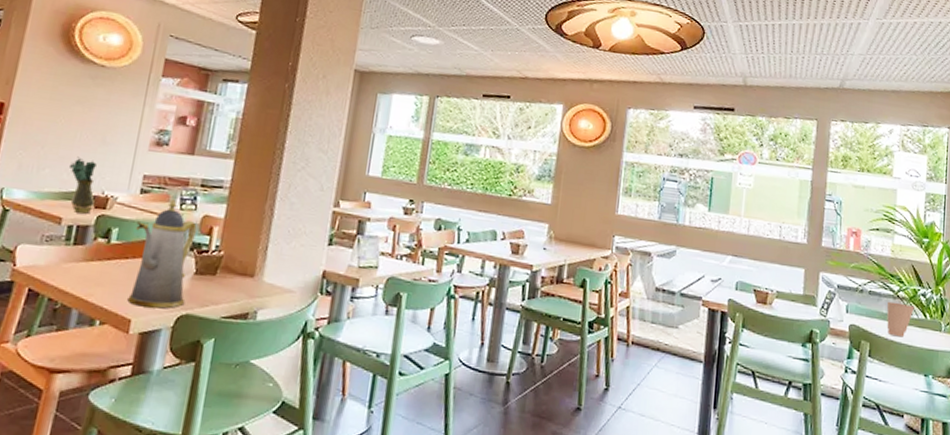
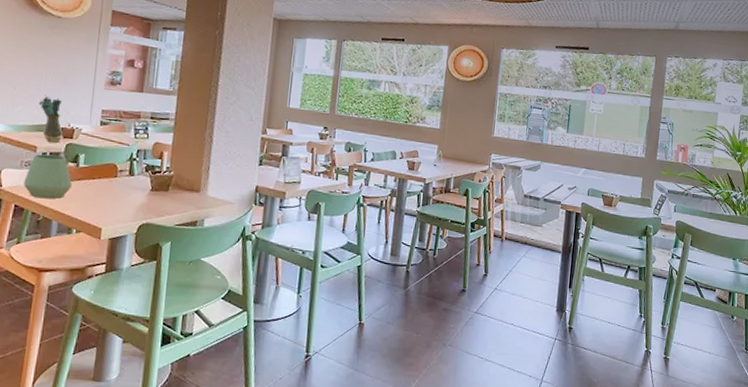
cup: none [42,227,101,282] -> present [24,154,72,199]
coffee pot: present [127,198,197,309] -> none [97,129,150,219]
cup: present [886,301,914,338] -> none [705,202,728,230]

